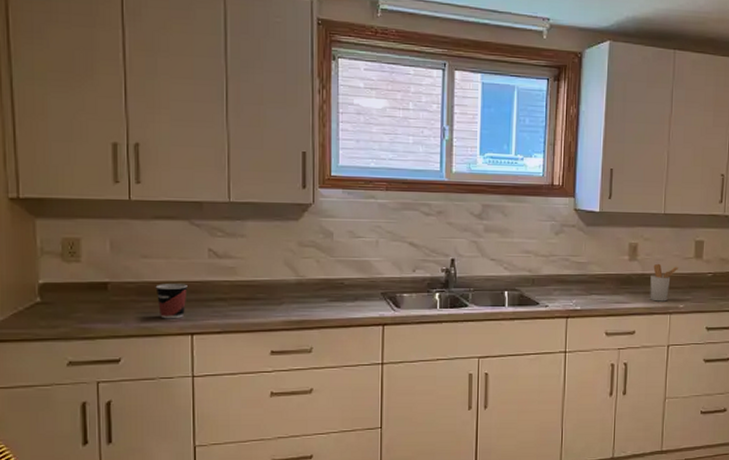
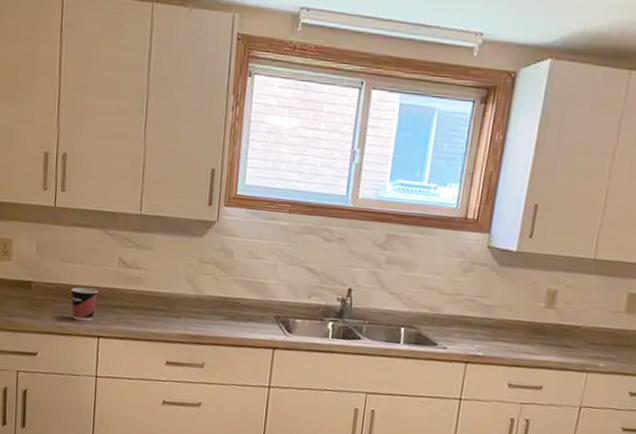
utensil holder: present [650,263,678,302] -> none [564,314,604,358]

